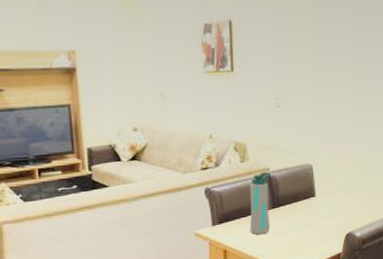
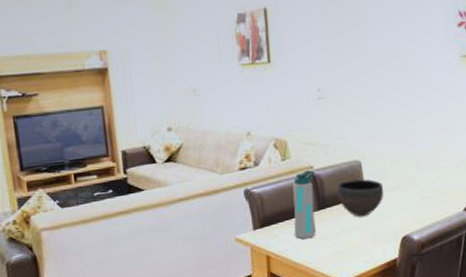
bowl: none [290,181,332,216] -> present [337,179,384,217]

